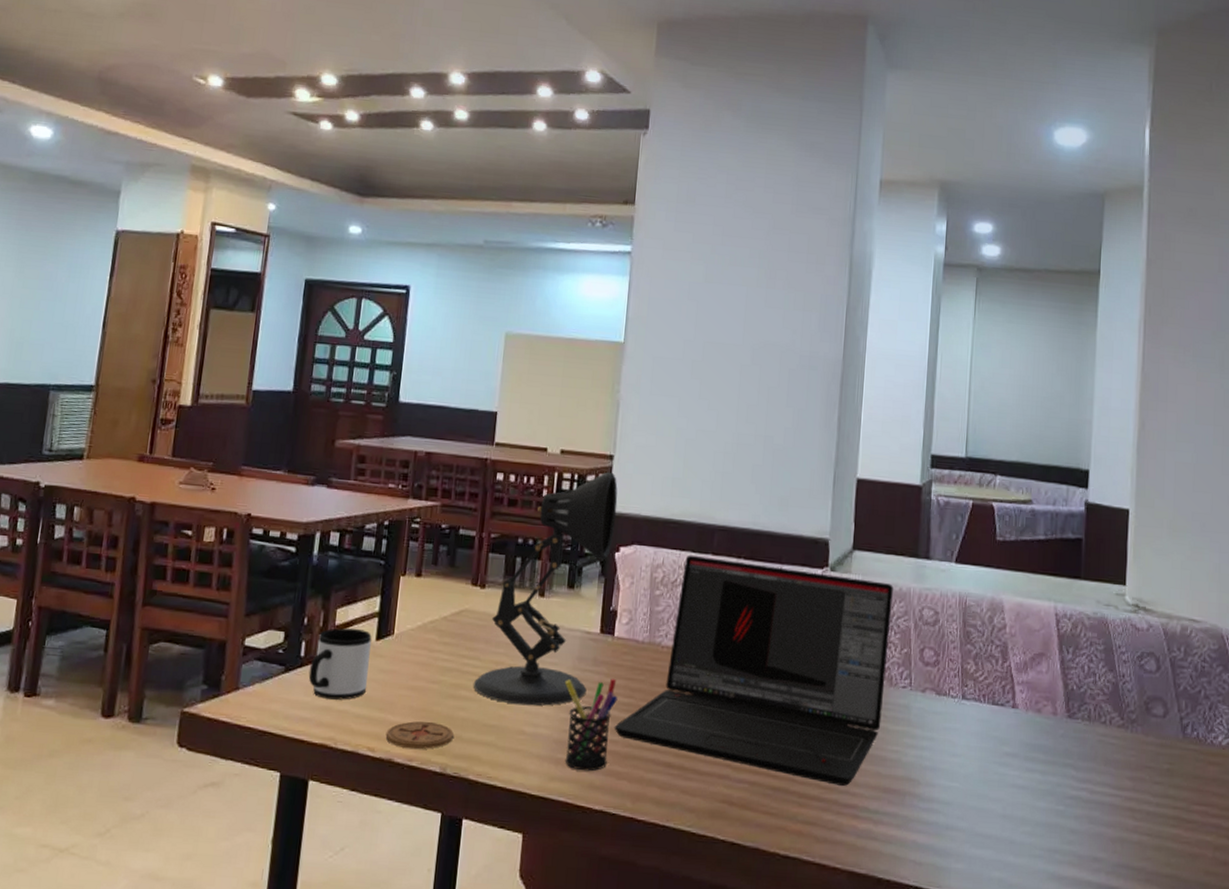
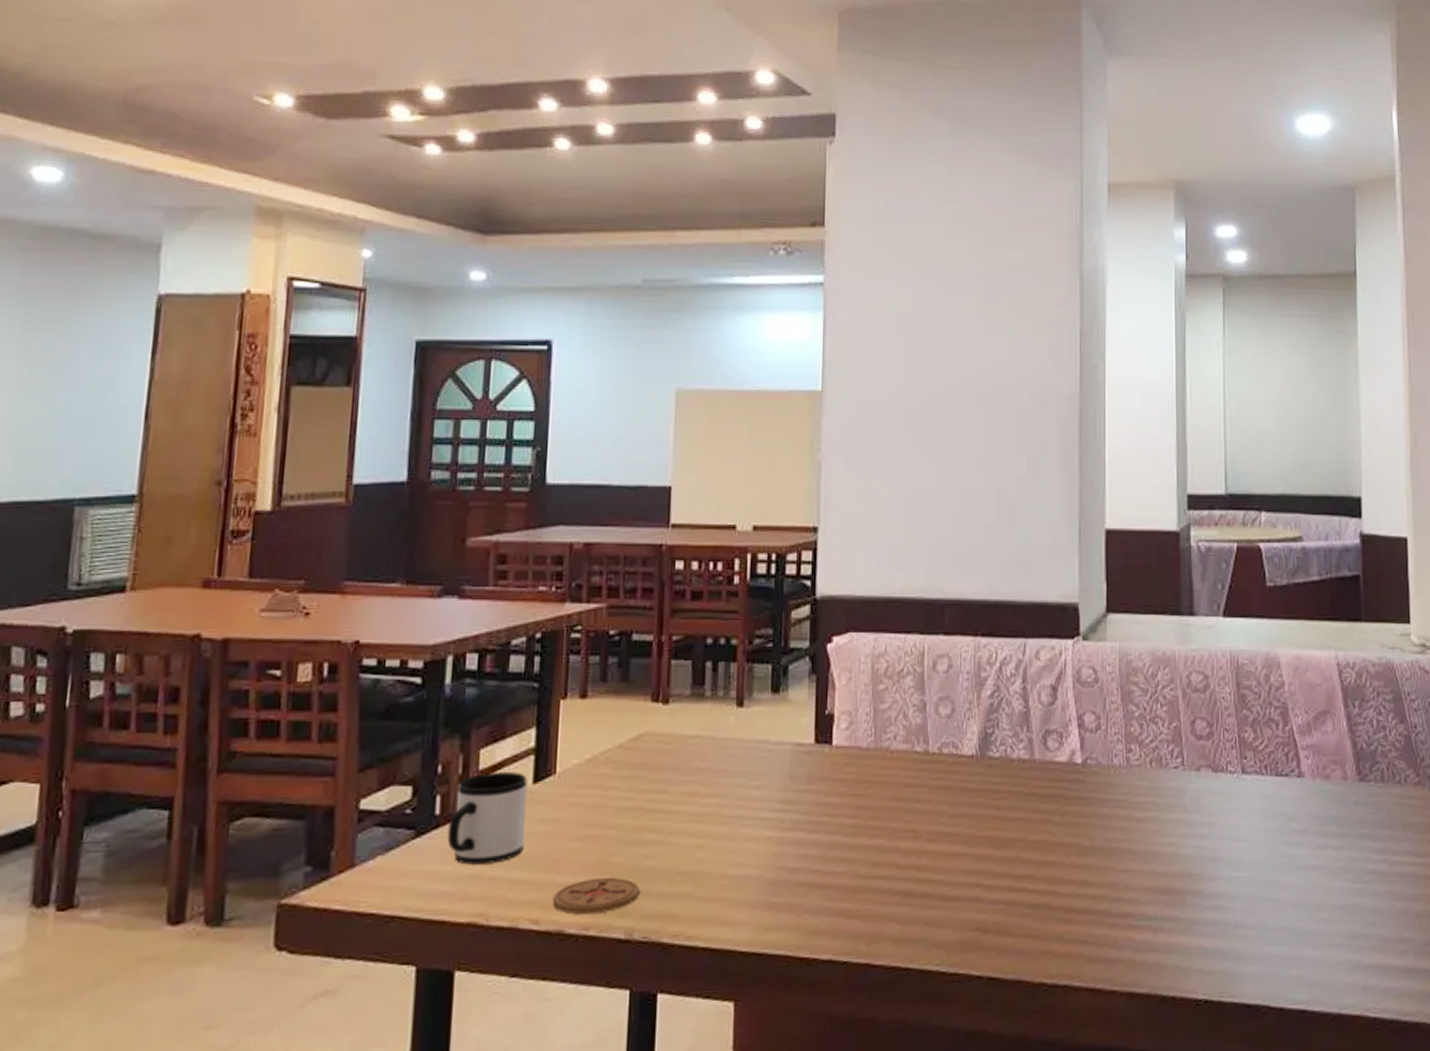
desk lamp: present [473,472,618,706] -> none [660,547,826,843]
pen holder: present [565,678,618,772] -> none [776,796,841,915]
laptop: present [614,555,893,786] -> none [839,637,1156,893]

